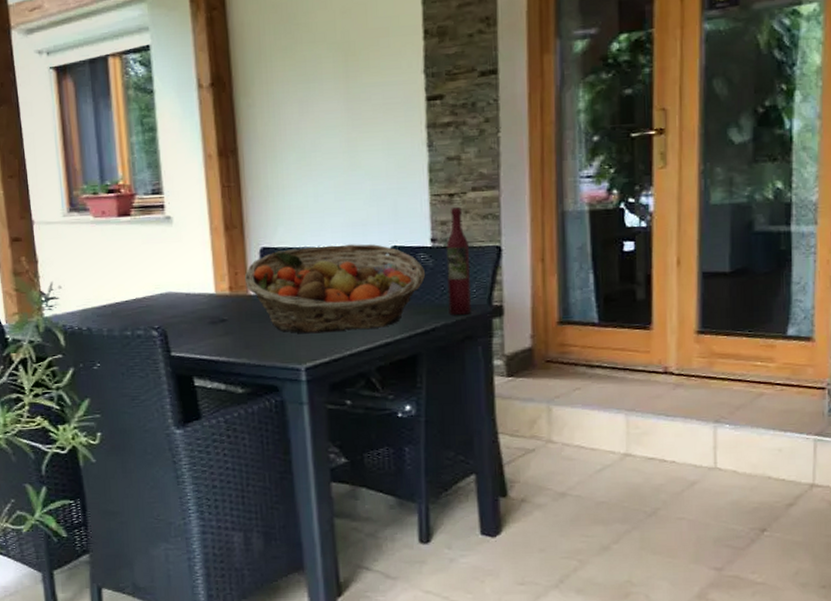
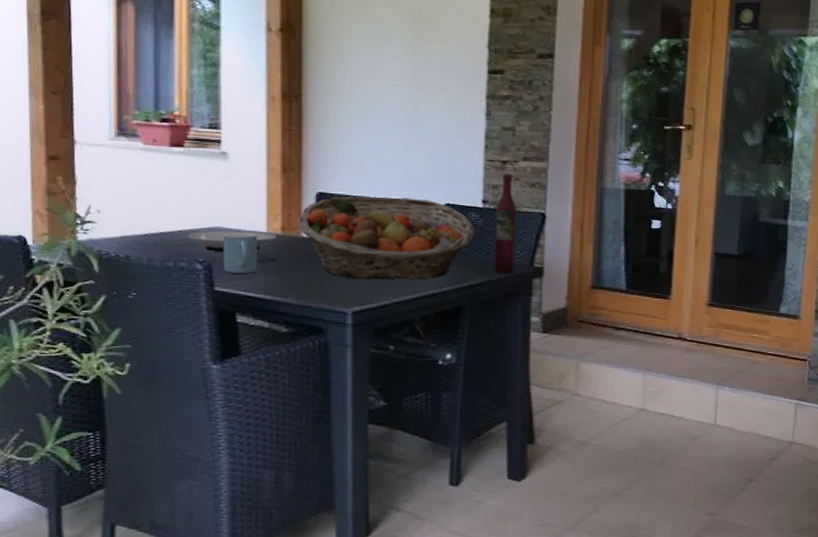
plate: none [142,293,225,317] -> present [188,230,276,251]
mug: none [174,295,209,337] -> present [223,232,258,274]

